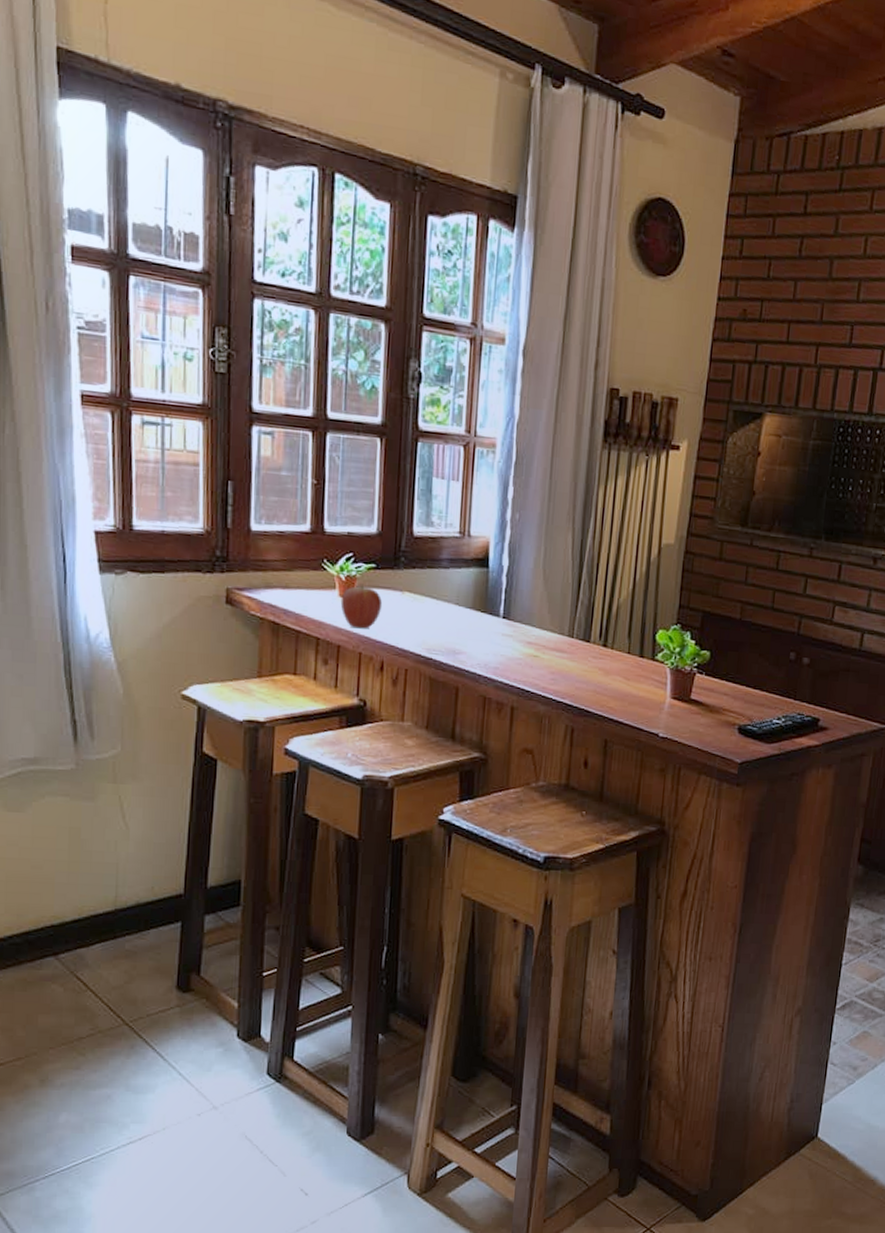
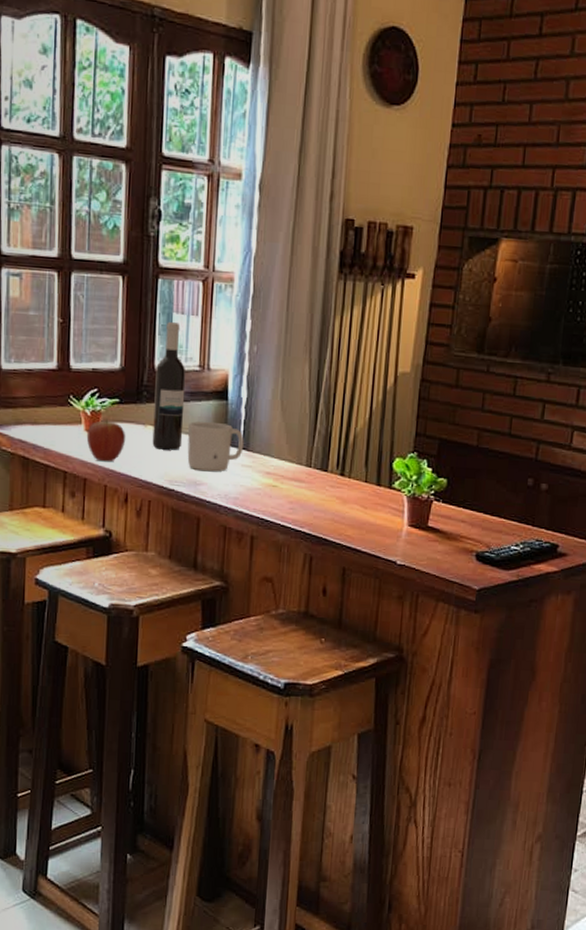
wine bottle: none [410,487,446,618] -> present [152,322,186,450]
mug: none [446,589,505,641] -> present [187,421,244,472]

